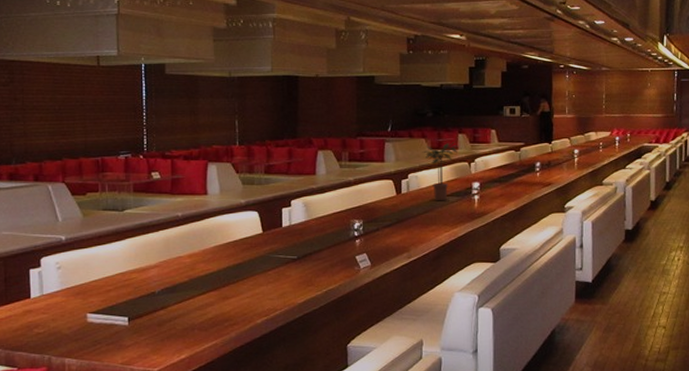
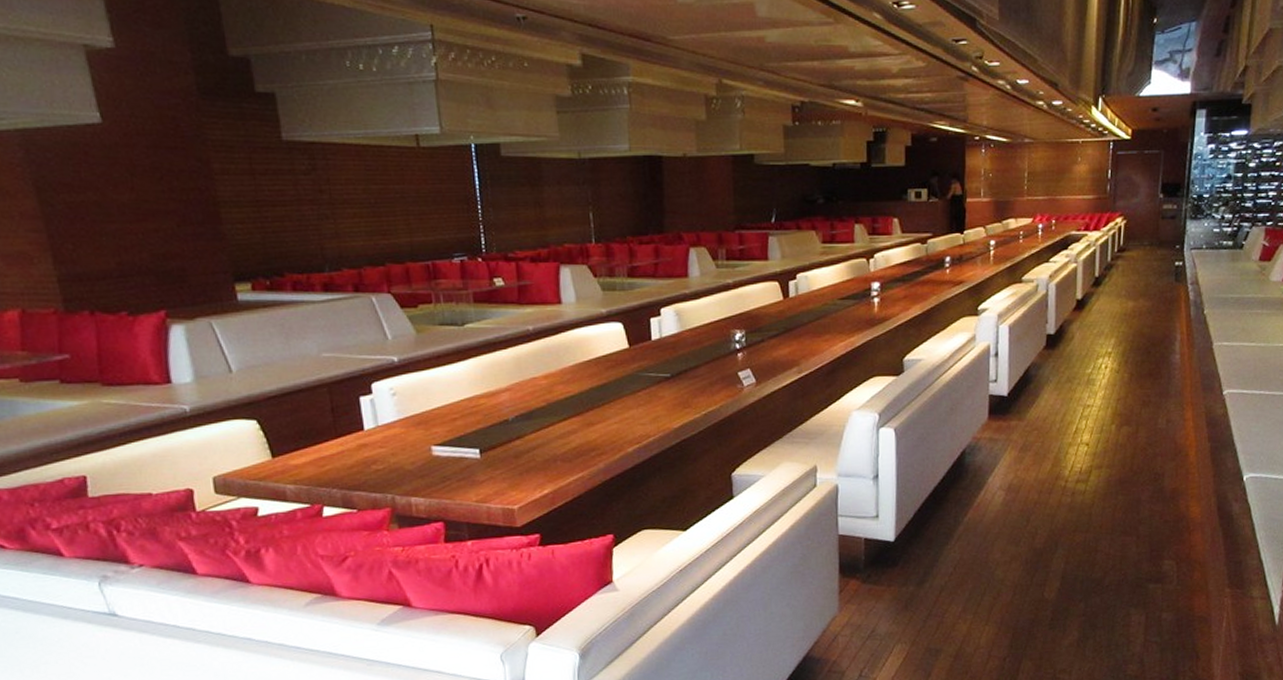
potted plant: present [422,141,458,201] -> none [812,232,855,306]

